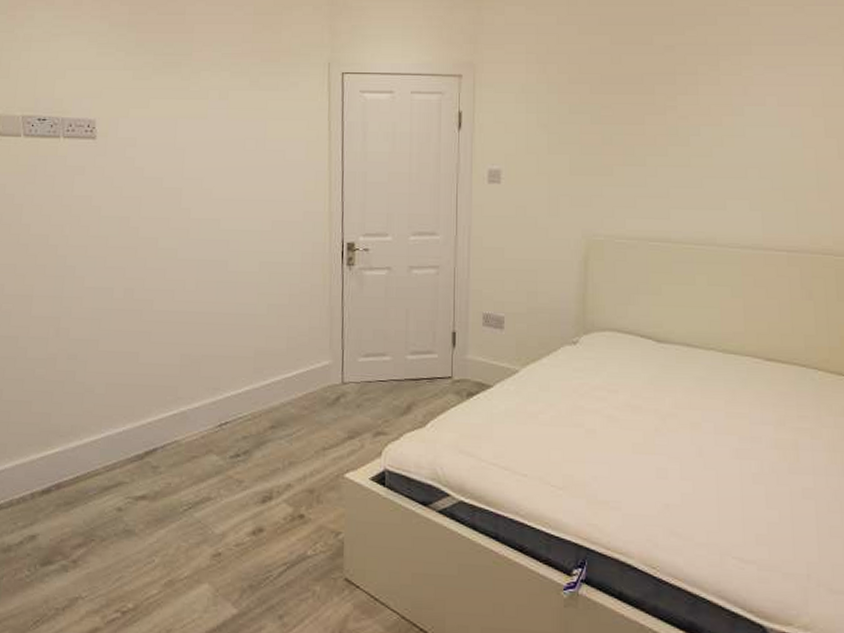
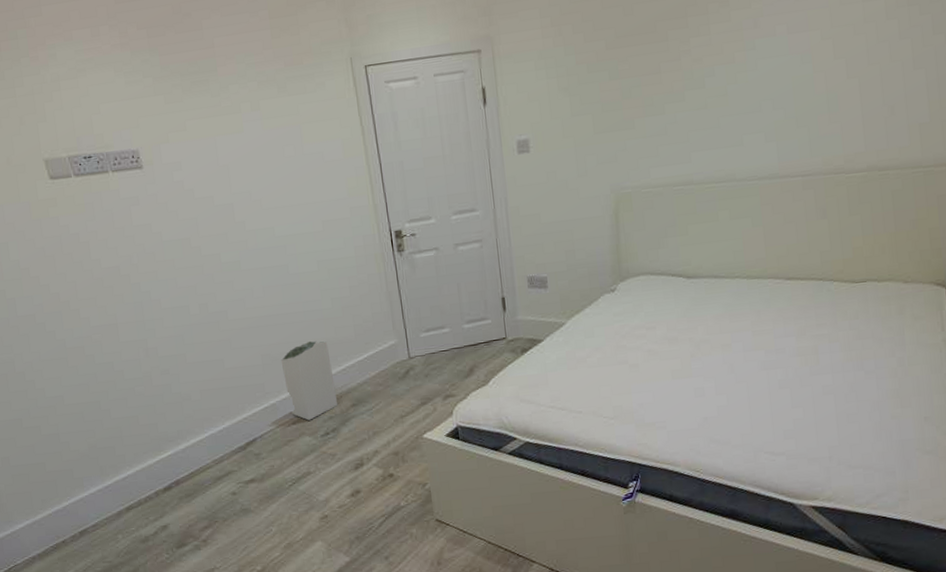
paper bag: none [201,348,256,437] -> present [280,341,338,421]

